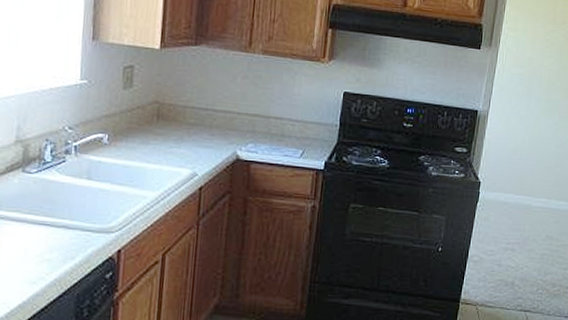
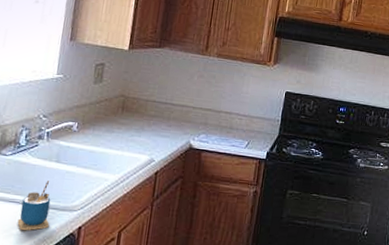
cup: none [49,200,85,256] -> present [17,180,51,231]

